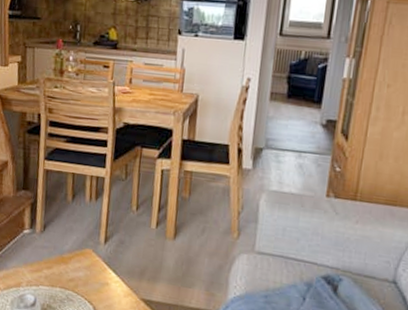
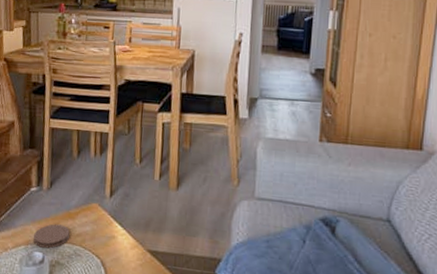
coaster: none [25,267,62,292] -> present [33,224,70,249]

